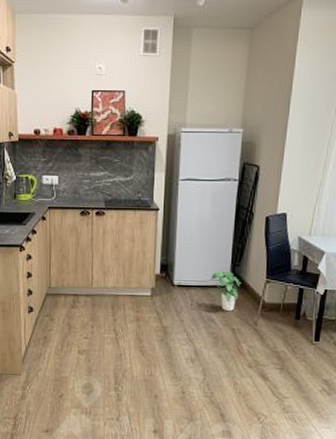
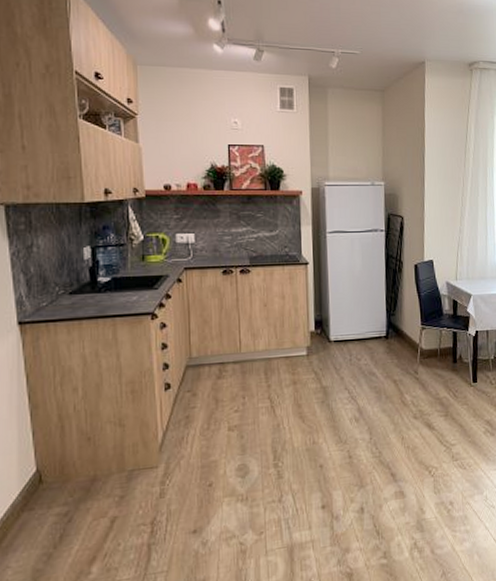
potted plant: present [211,271,242,311] -> none [368,321,399,362]

